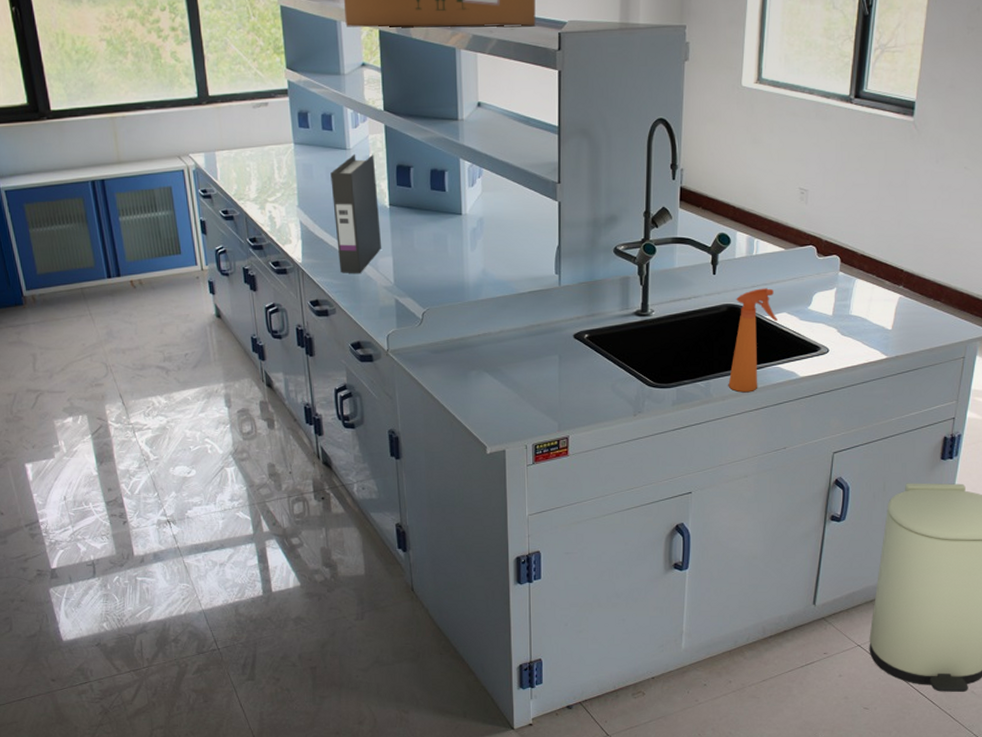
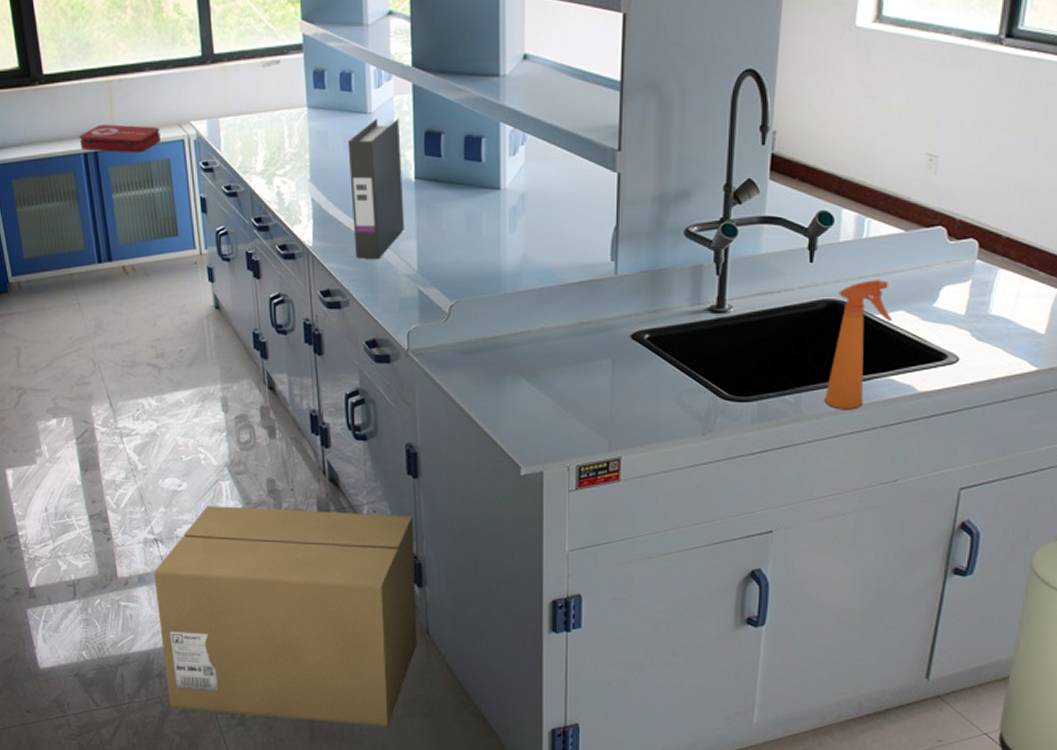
first aid kit: none [86,156,163,181] -> present [79,124,162,153]
box: none [167,489,404,673] -> present [154,505,417,727]

